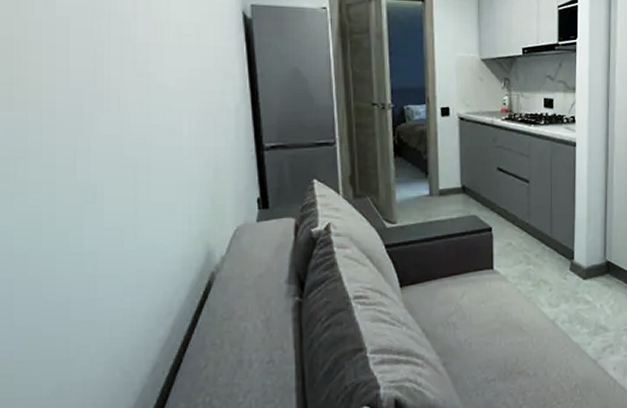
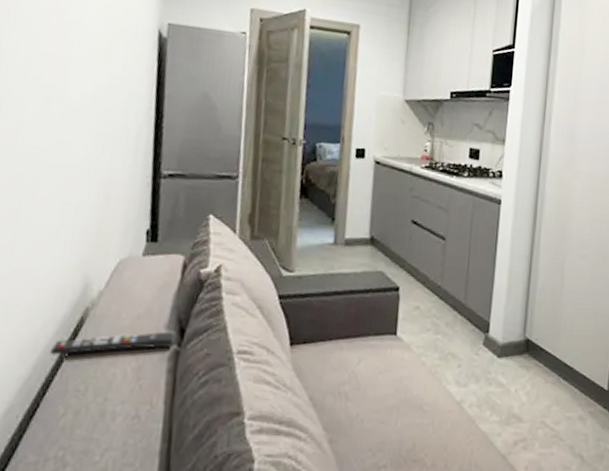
remote control: none [184,287,296,317] -> present [49,332,175,356]

